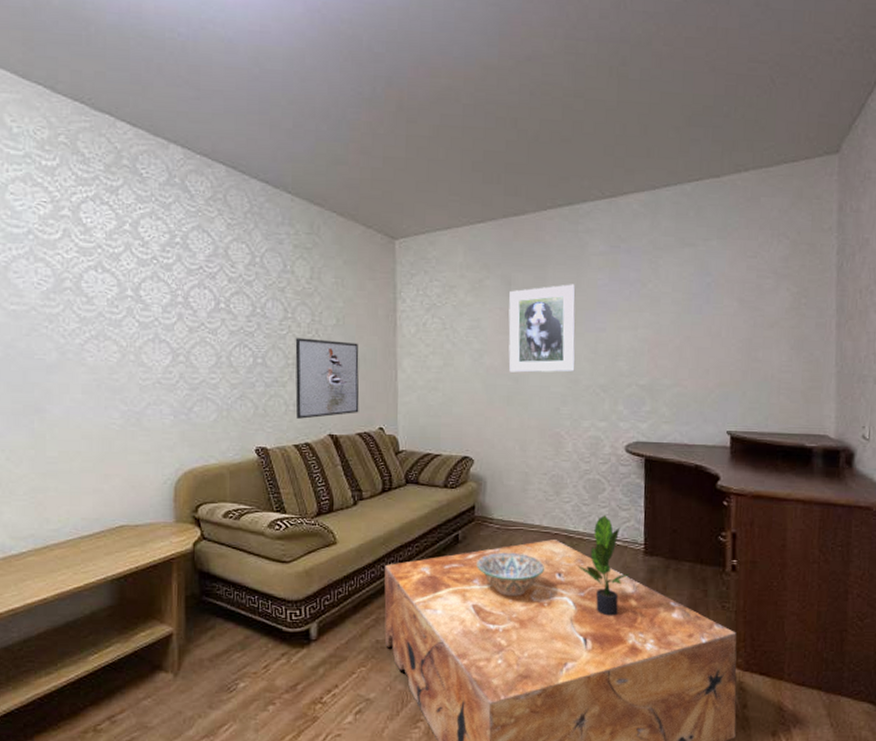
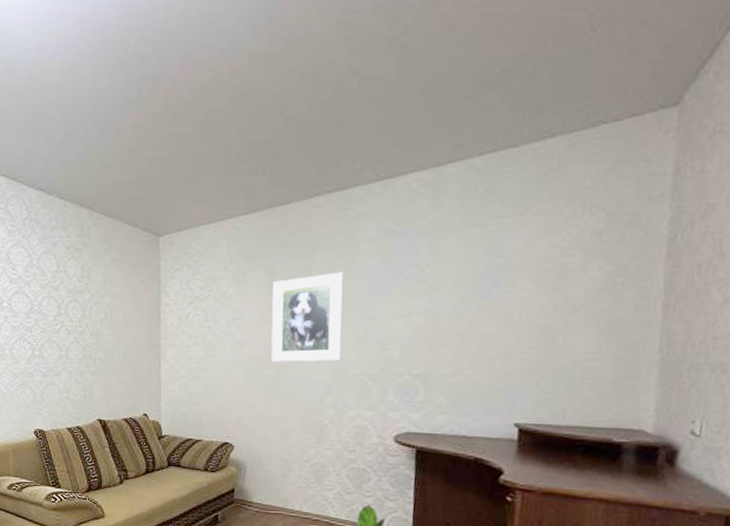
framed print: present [295,338,360,419] -> none [68,332,125,405]

